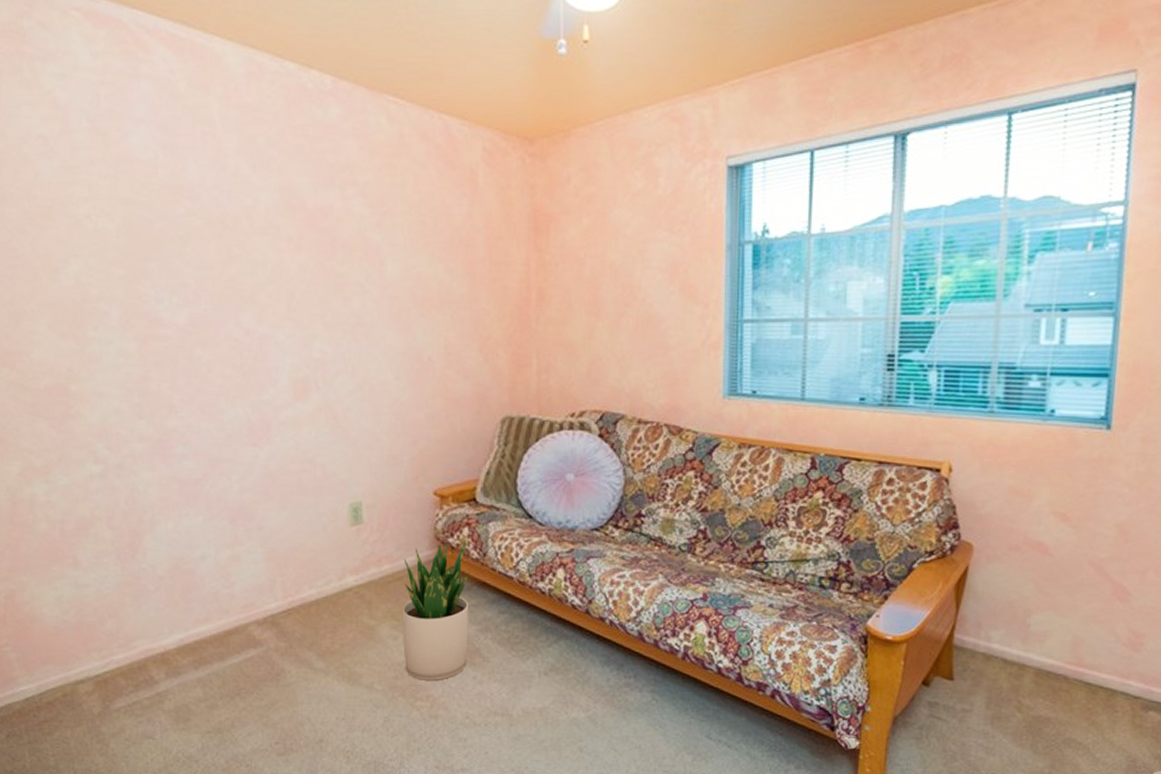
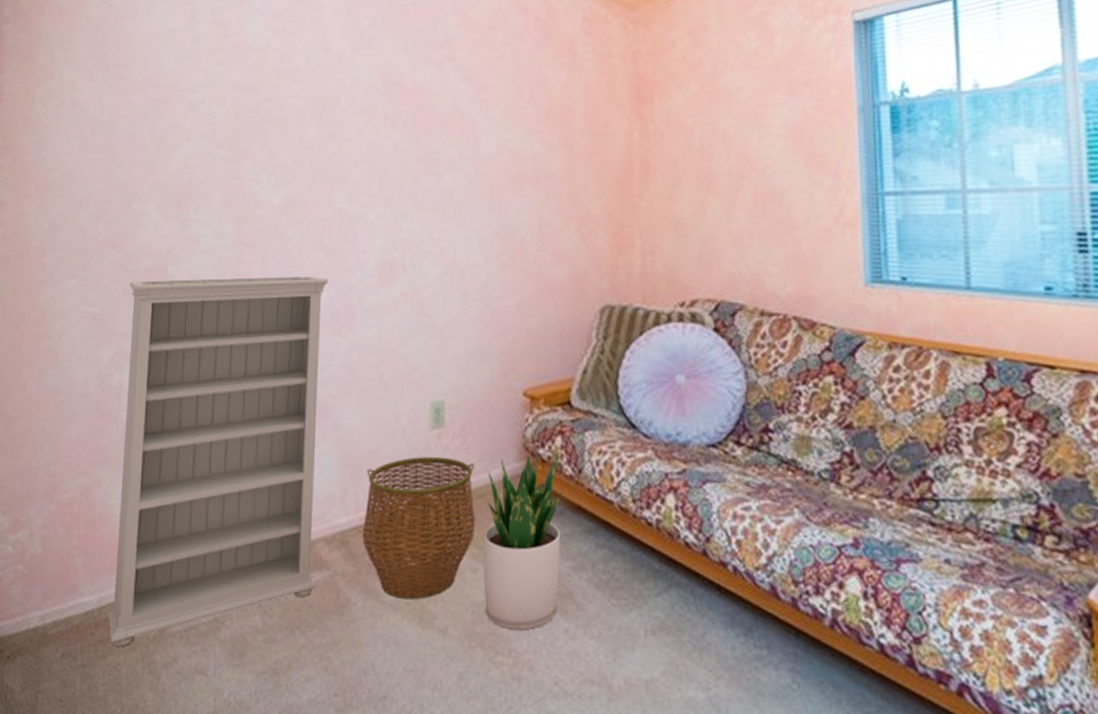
bookshelf: none [29,393,252,724] -> present [108,276,328,648]
basket: none [291,548,395,665] -> present [362,456,476,600]

